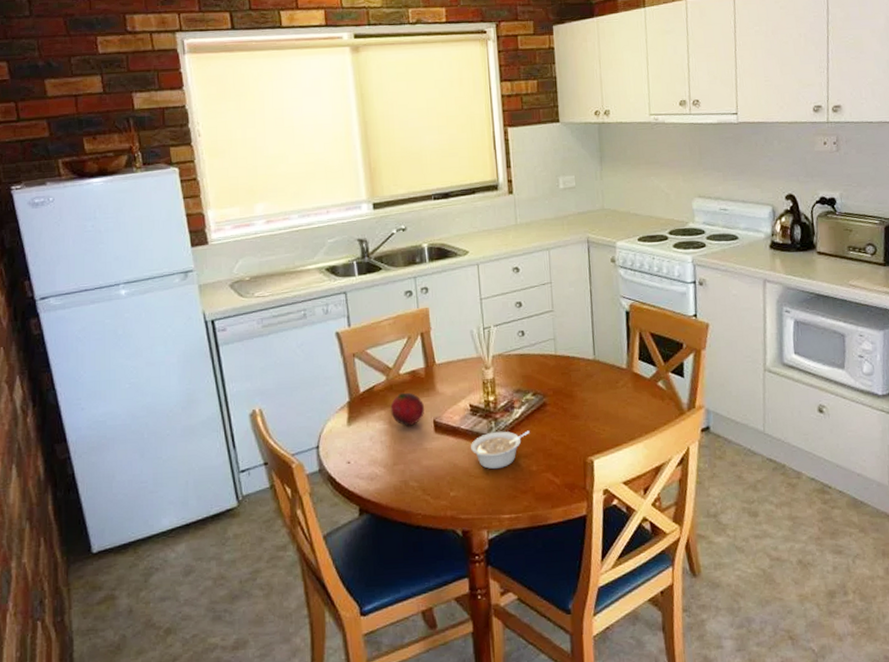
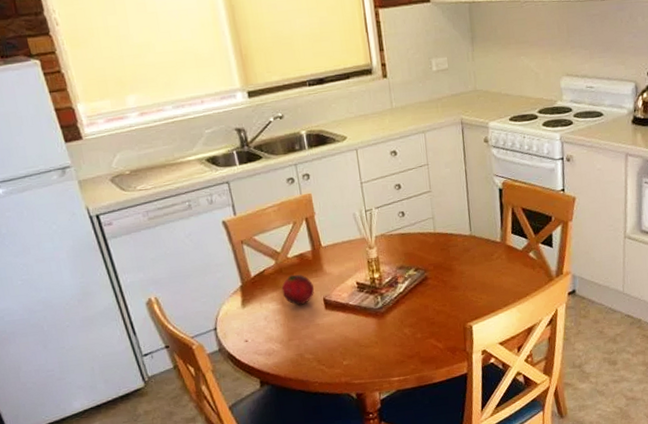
legume: present [471,430,530,470] -> none [360,302,414,339]

